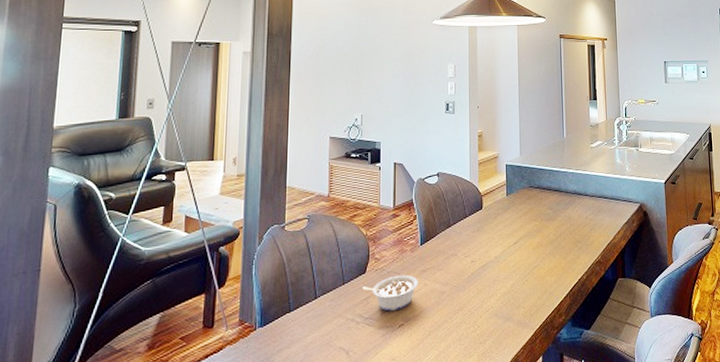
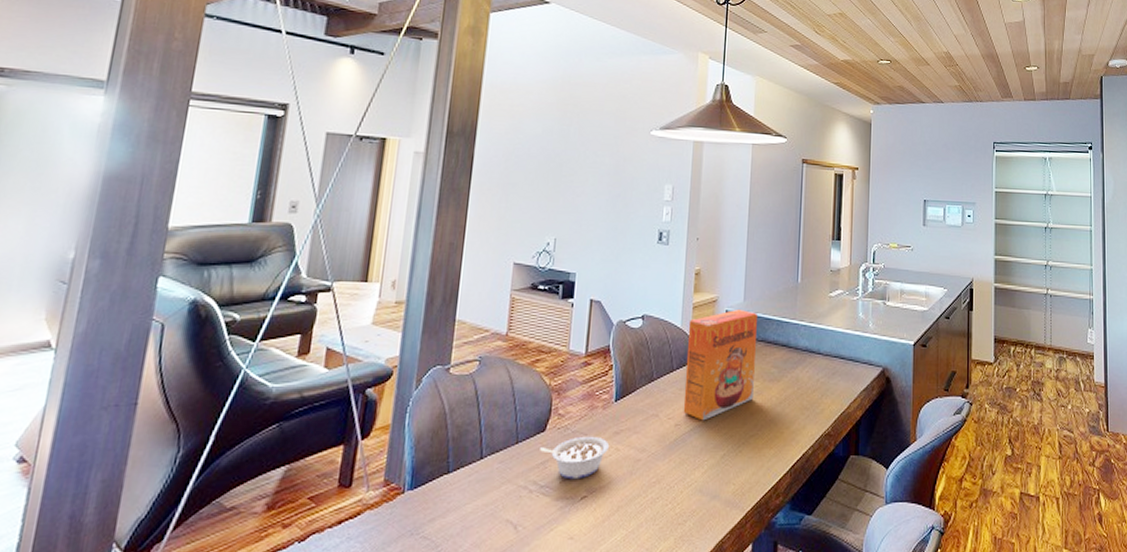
cereal box: none [476,162,534,257] -> present [683,309,757,421]

